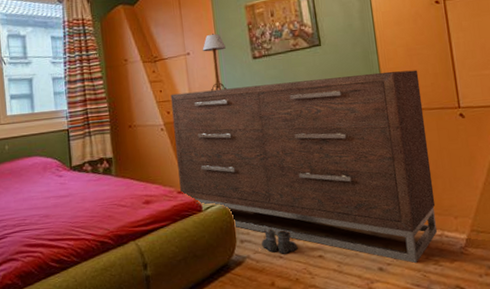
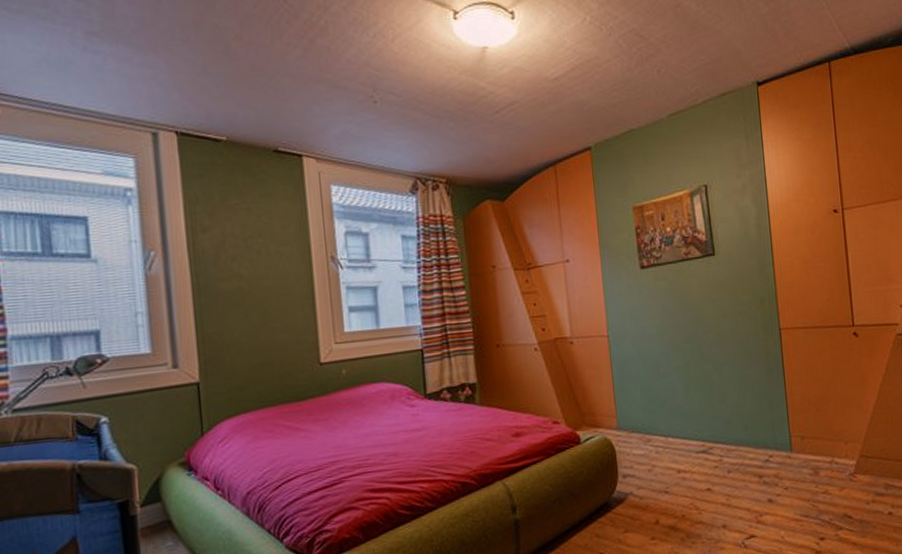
dresser: present [170,70,438,264] -> none [546,284,828,493]
table lamp: present [202,33,227,91] -> none [583,238,611,305]
boots: present [261,228,298,254] -> none [646,460,685,489]

